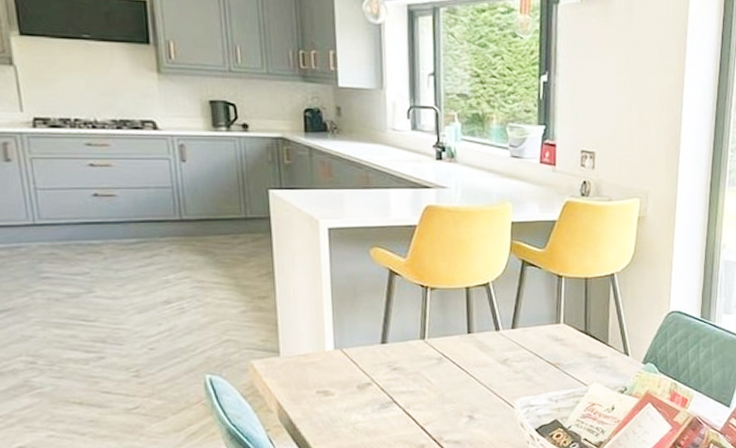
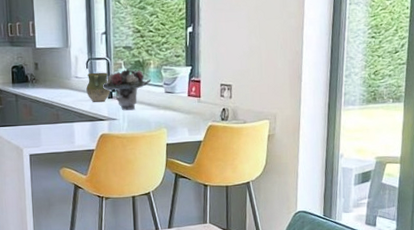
ceramic jug: none [407,125,440,165] -> present [86,72,111,103]
flower arrangement: none [429,121,493,177] -> present [103,67,151,111]

